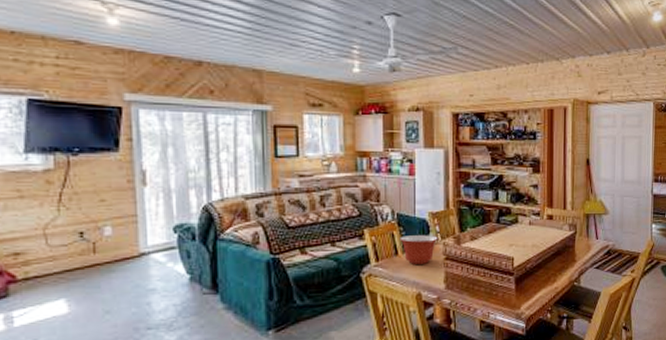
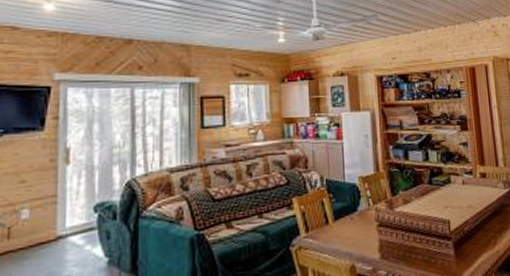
mixing bowl: present [400,235,438,264] -> none [330,200,370,234]

